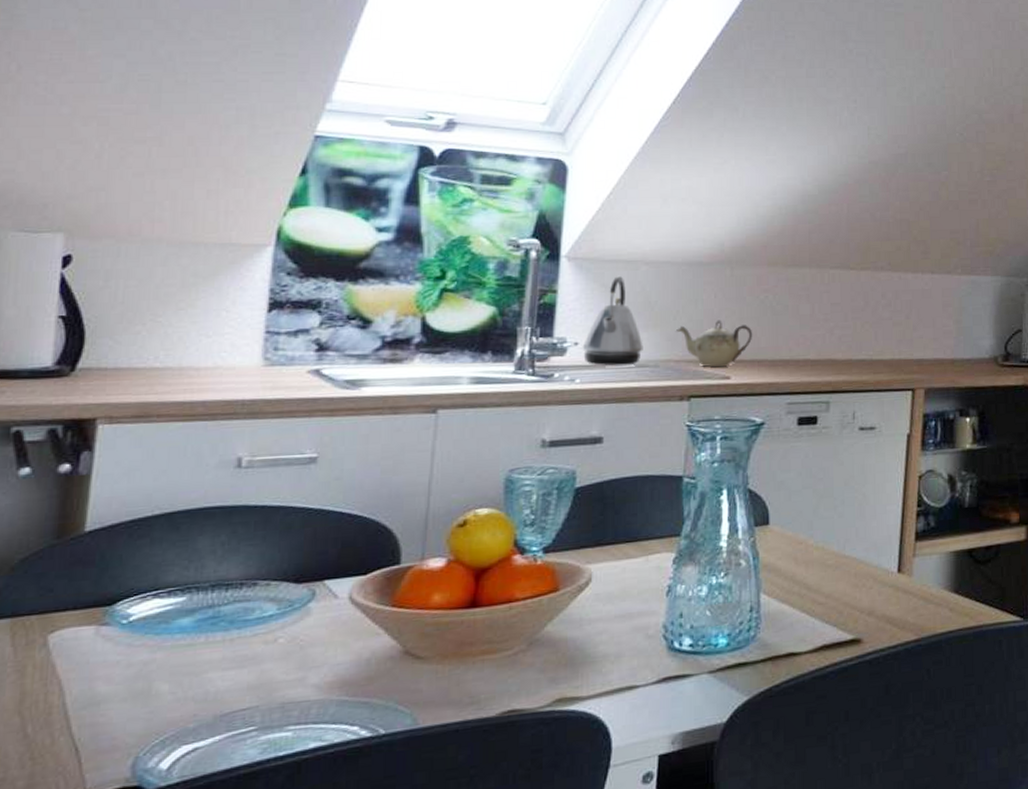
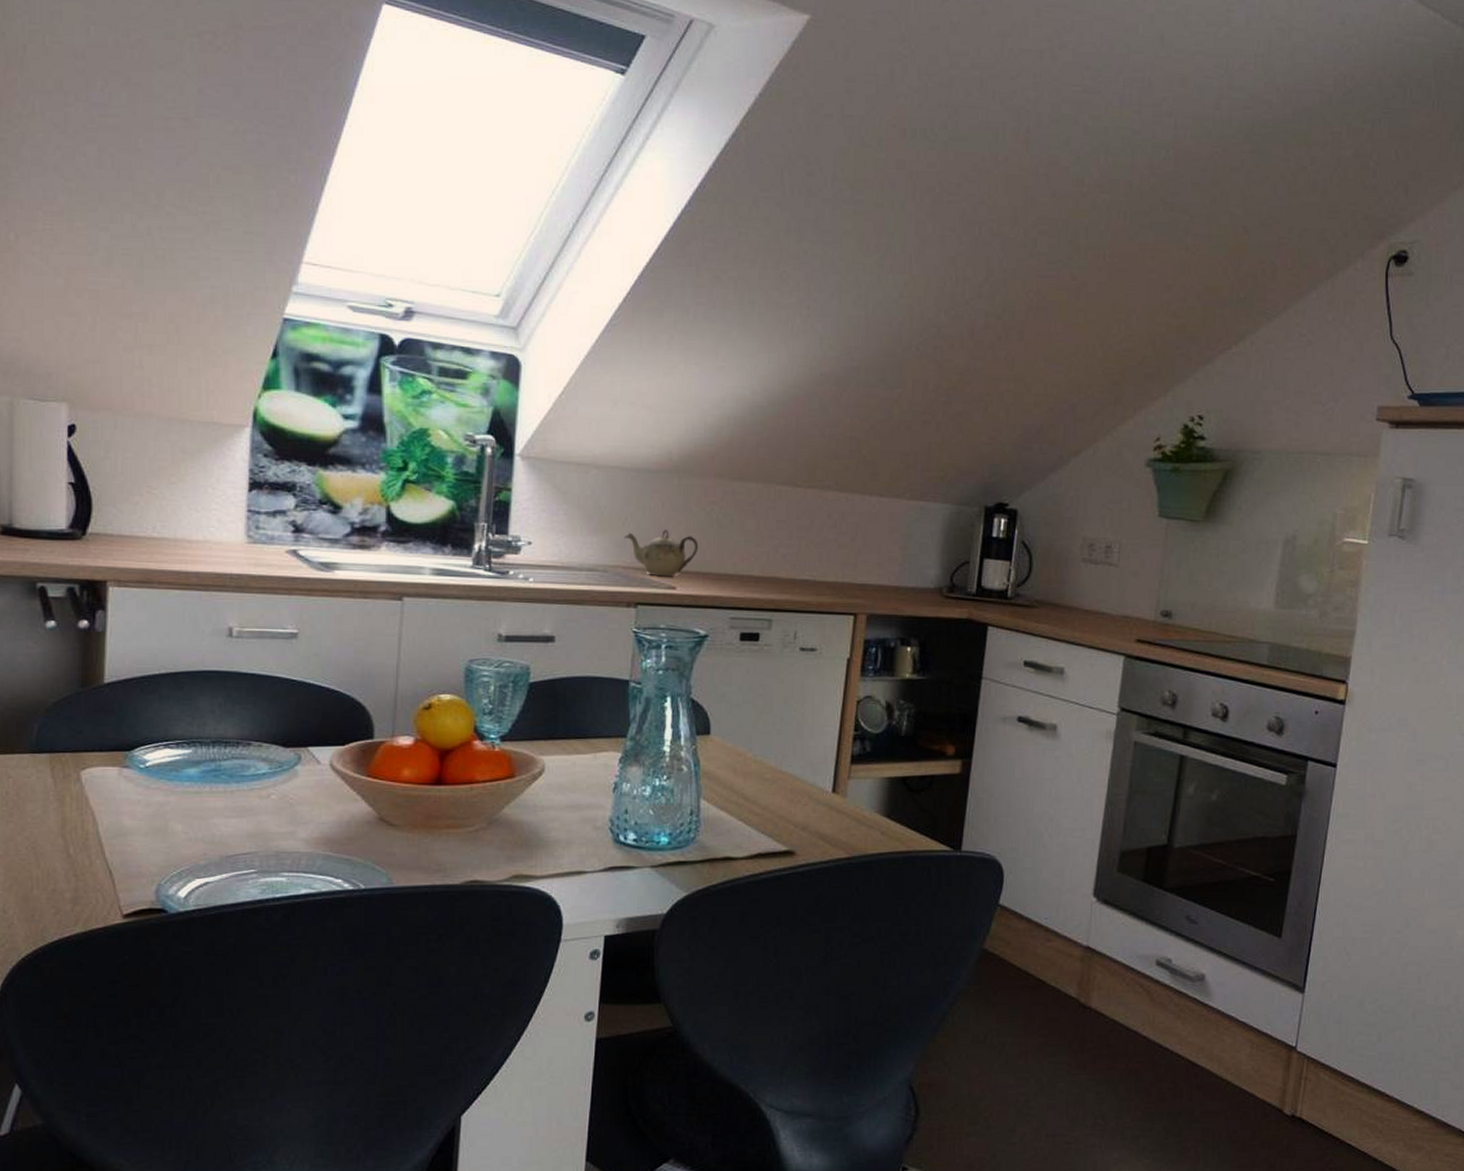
kettle: present [582,275,643,367] -> none [535,477,593,569]

